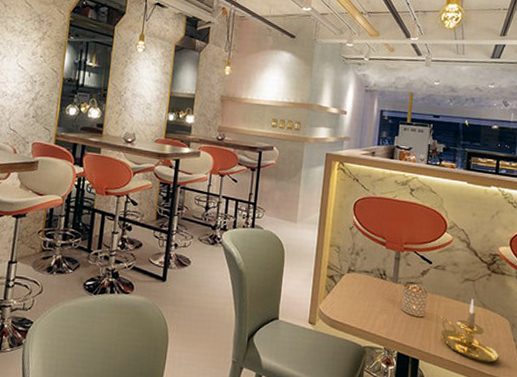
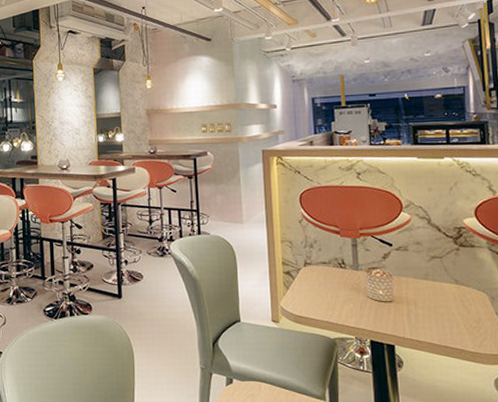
candle holder: present [439,298,499,364] -> none [409,276,482,341]

